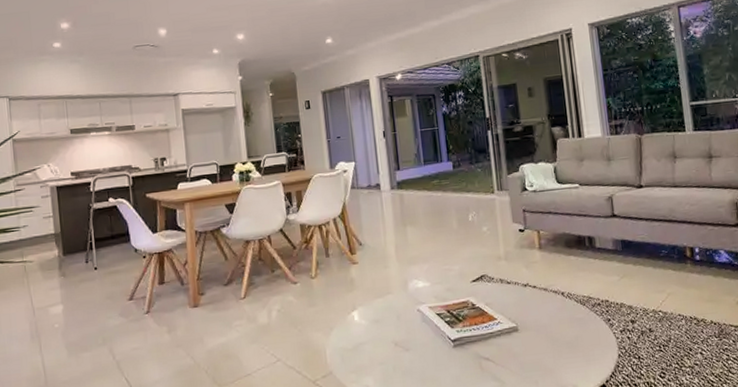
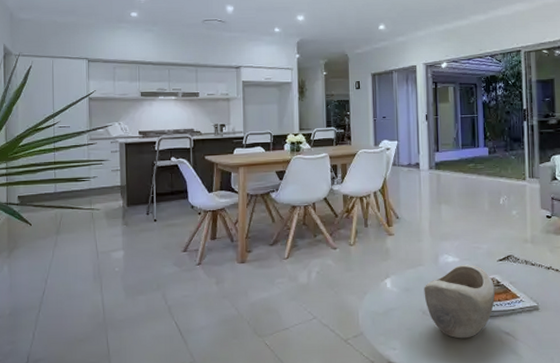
decorative bowl: none [394,288,471,369] -> present [424,264,495,339]

